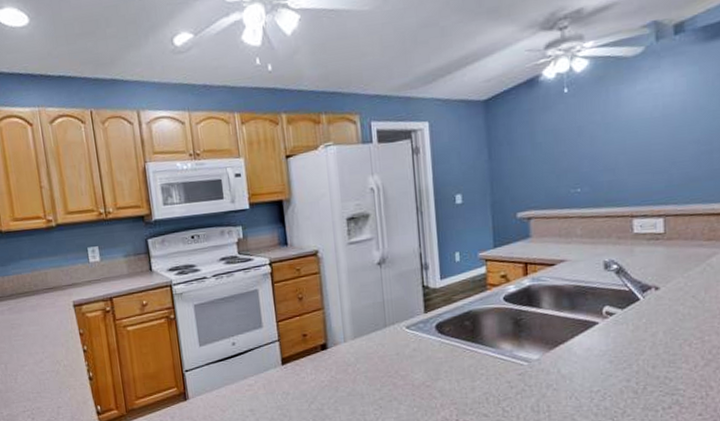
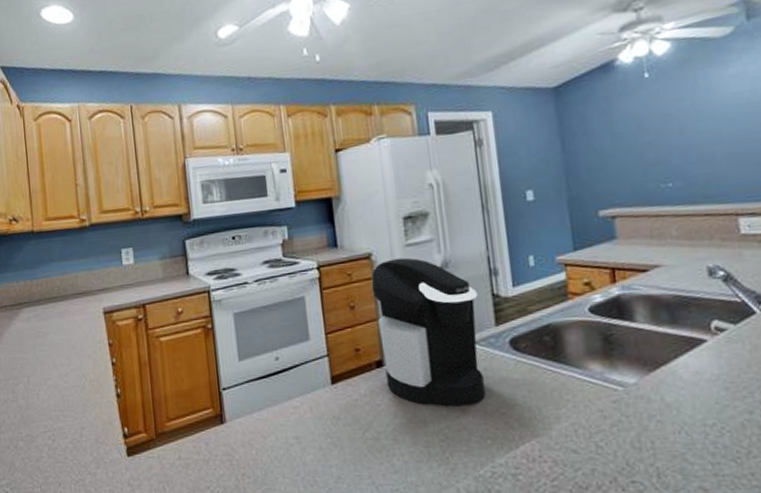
coffee maker: none [317,254,414,382] -> present [371,257,486,407]

